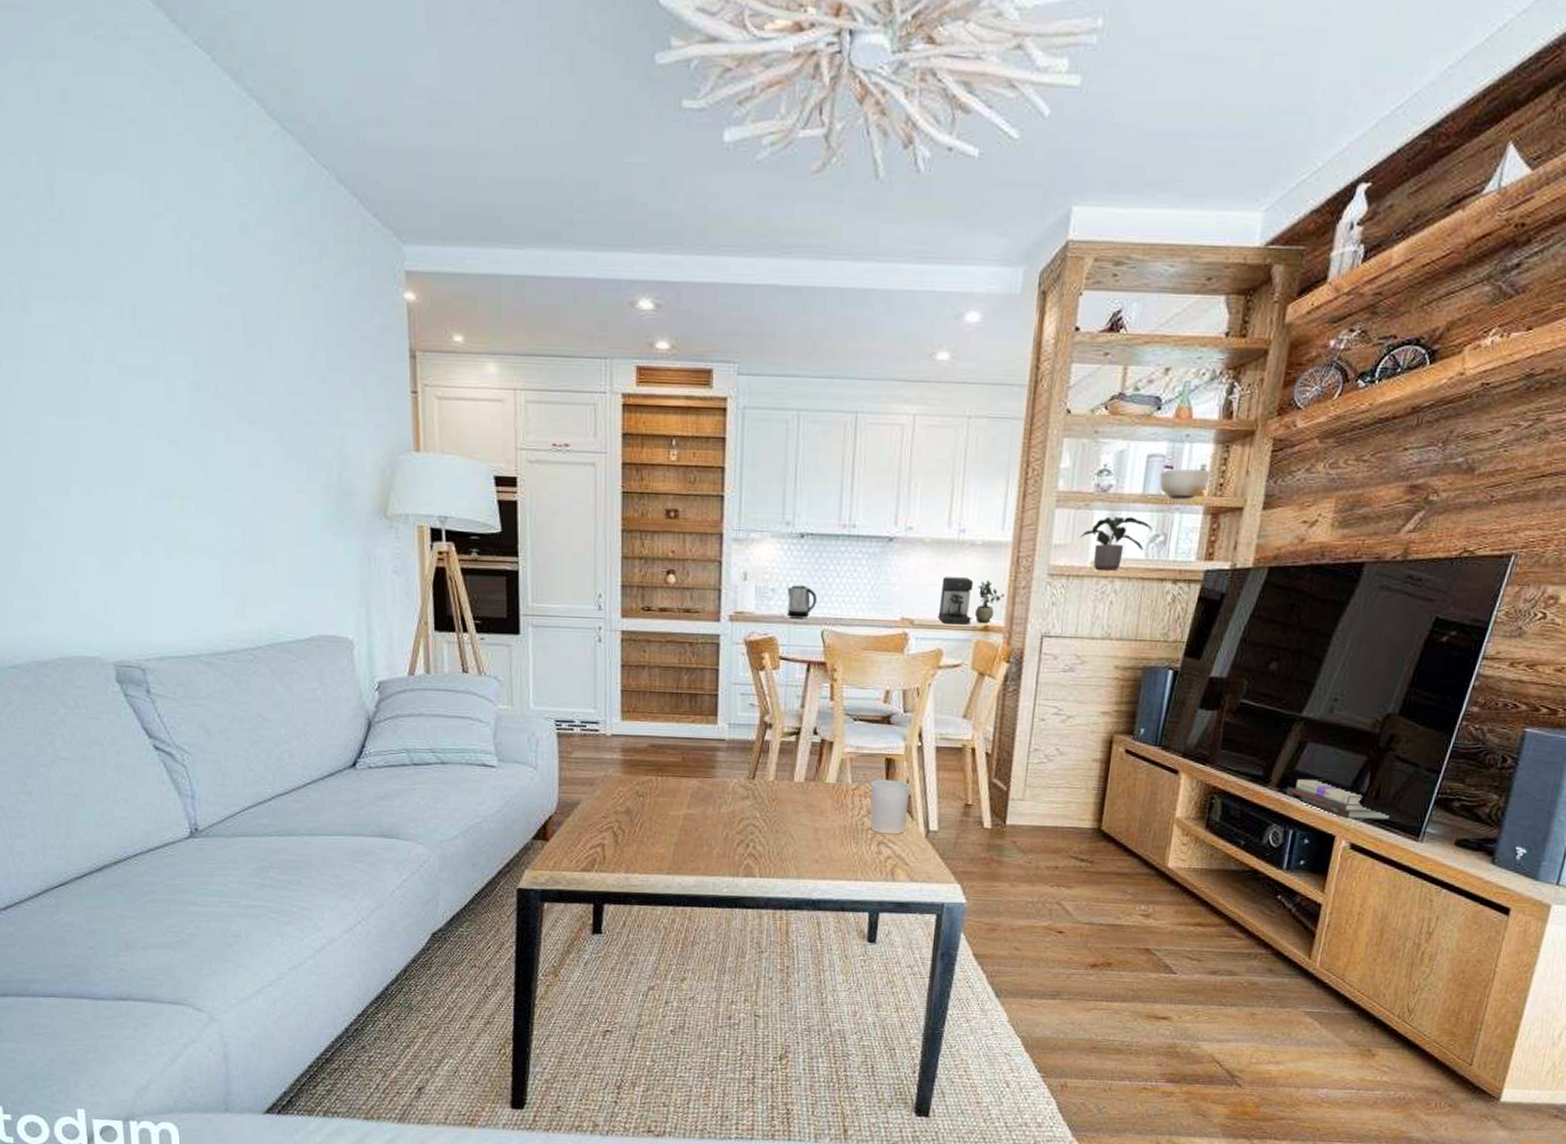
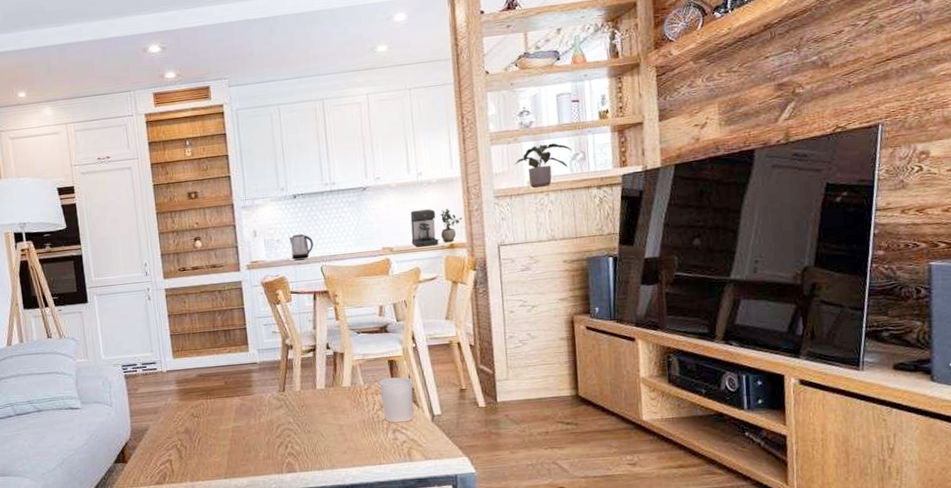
bowl: present [1159,468,1212,499] -> none [570,98,611,124]
books: present [1286,779,1391,820] -> none [731,328,830,360]

